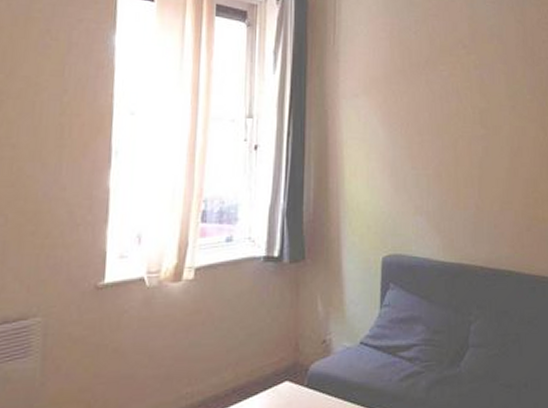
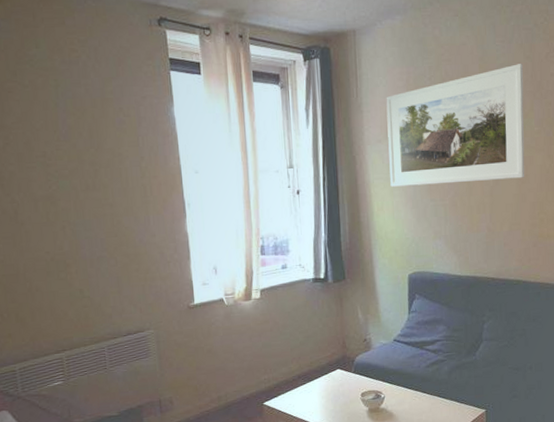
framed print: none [366,27,517,151] -> present [386,64,525,187]

